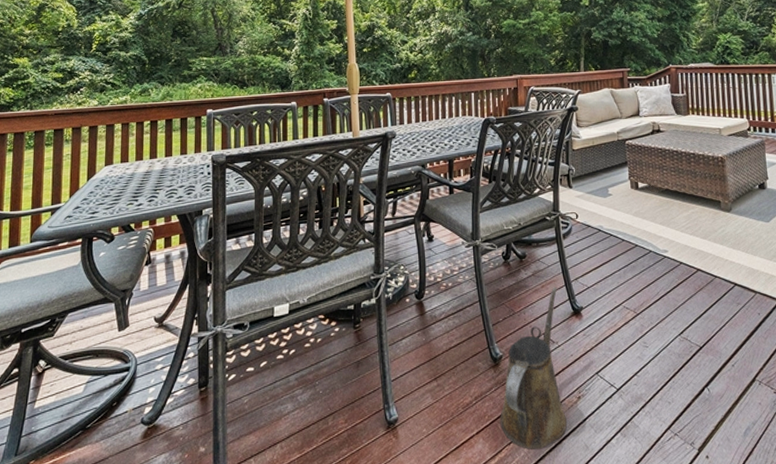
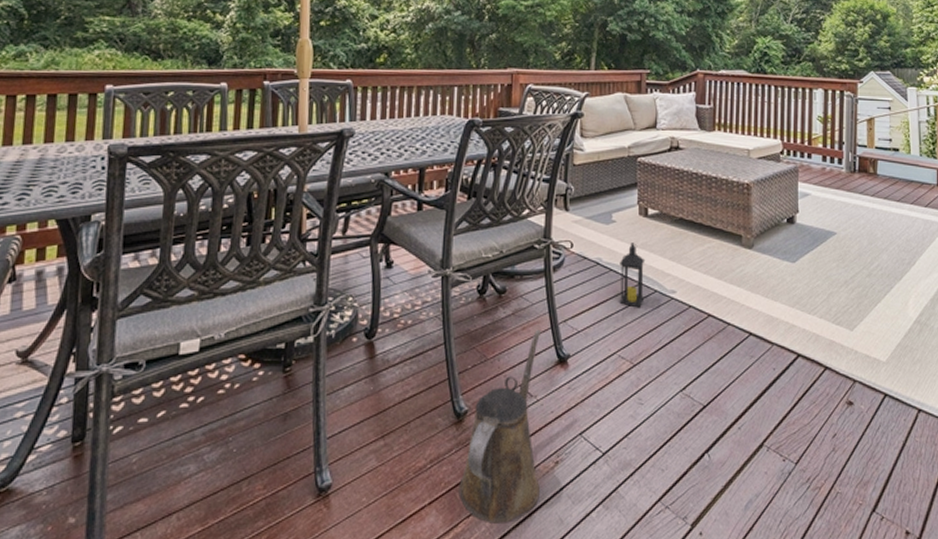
lantern: none [618,211,641,266] -> present [620,243,646,308]

